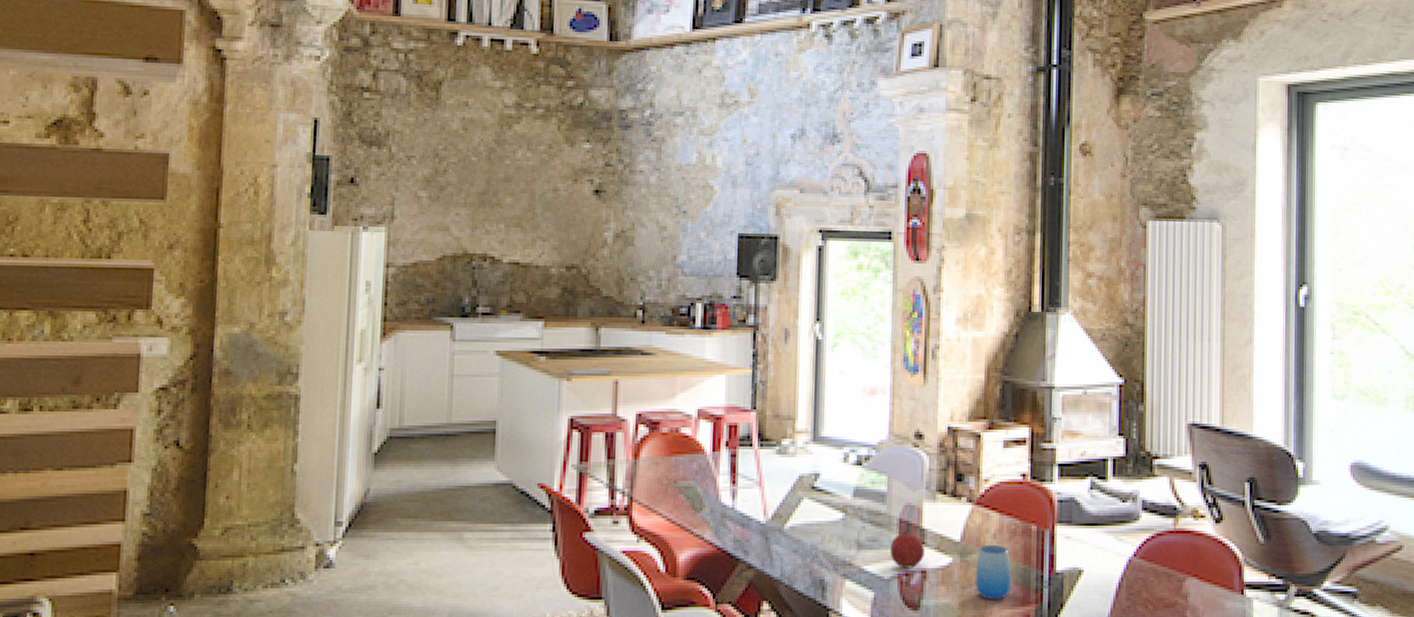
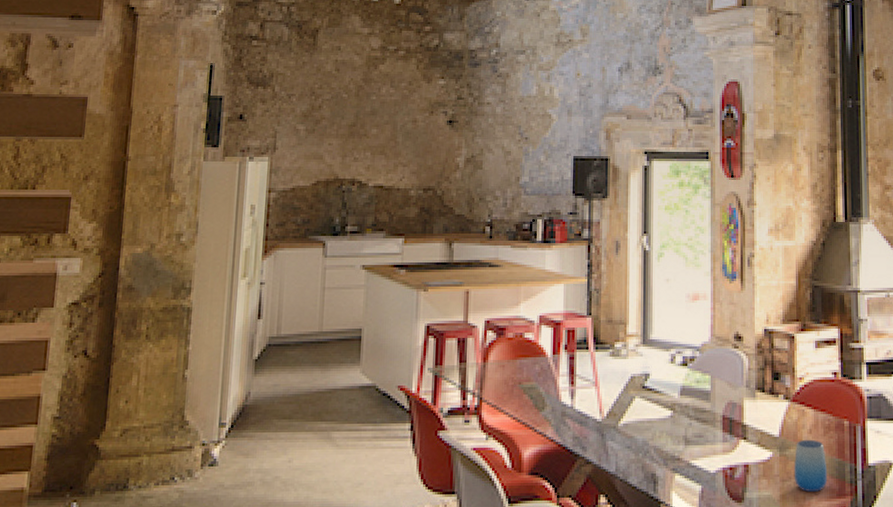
fruit: present [890,531,924,568] -> none [715,427,746,463]

